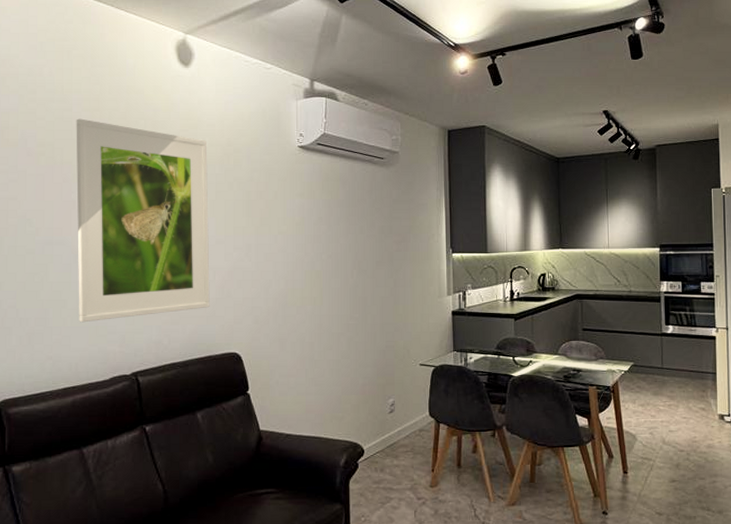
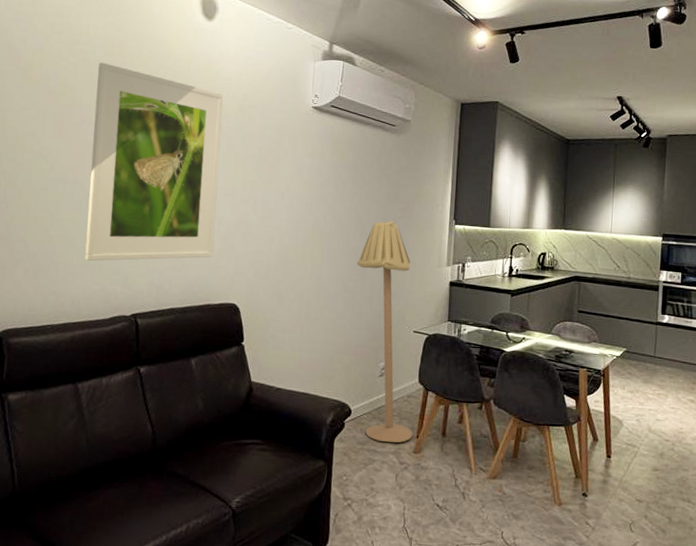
floor lamp: none [356,254,428,479] -> present [356,220,413,443]

